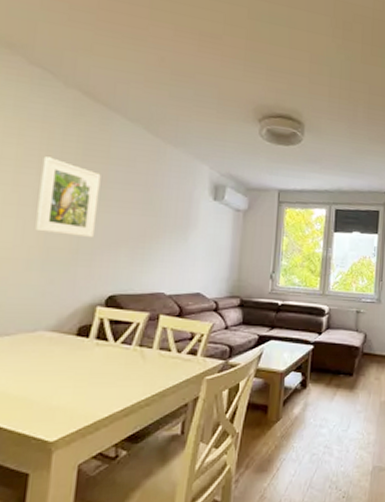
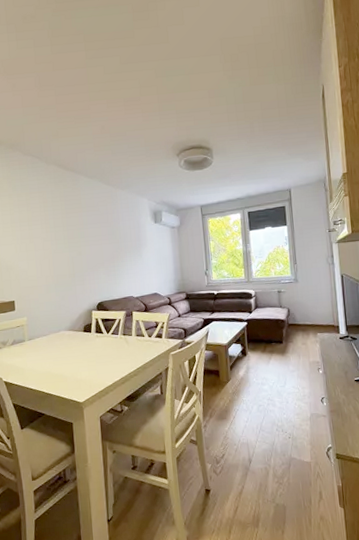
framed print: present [35,156,101,239] -> none [43,215,82,266]

